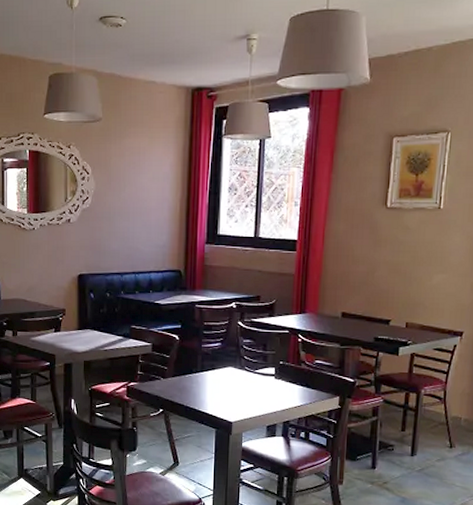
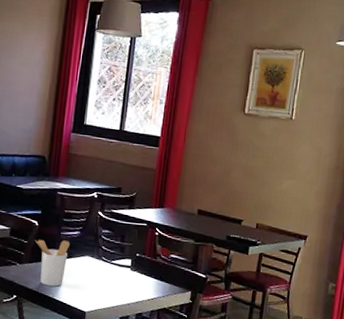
utensil holder: none [176,352,211,399] -> present [34,239,70,287]

